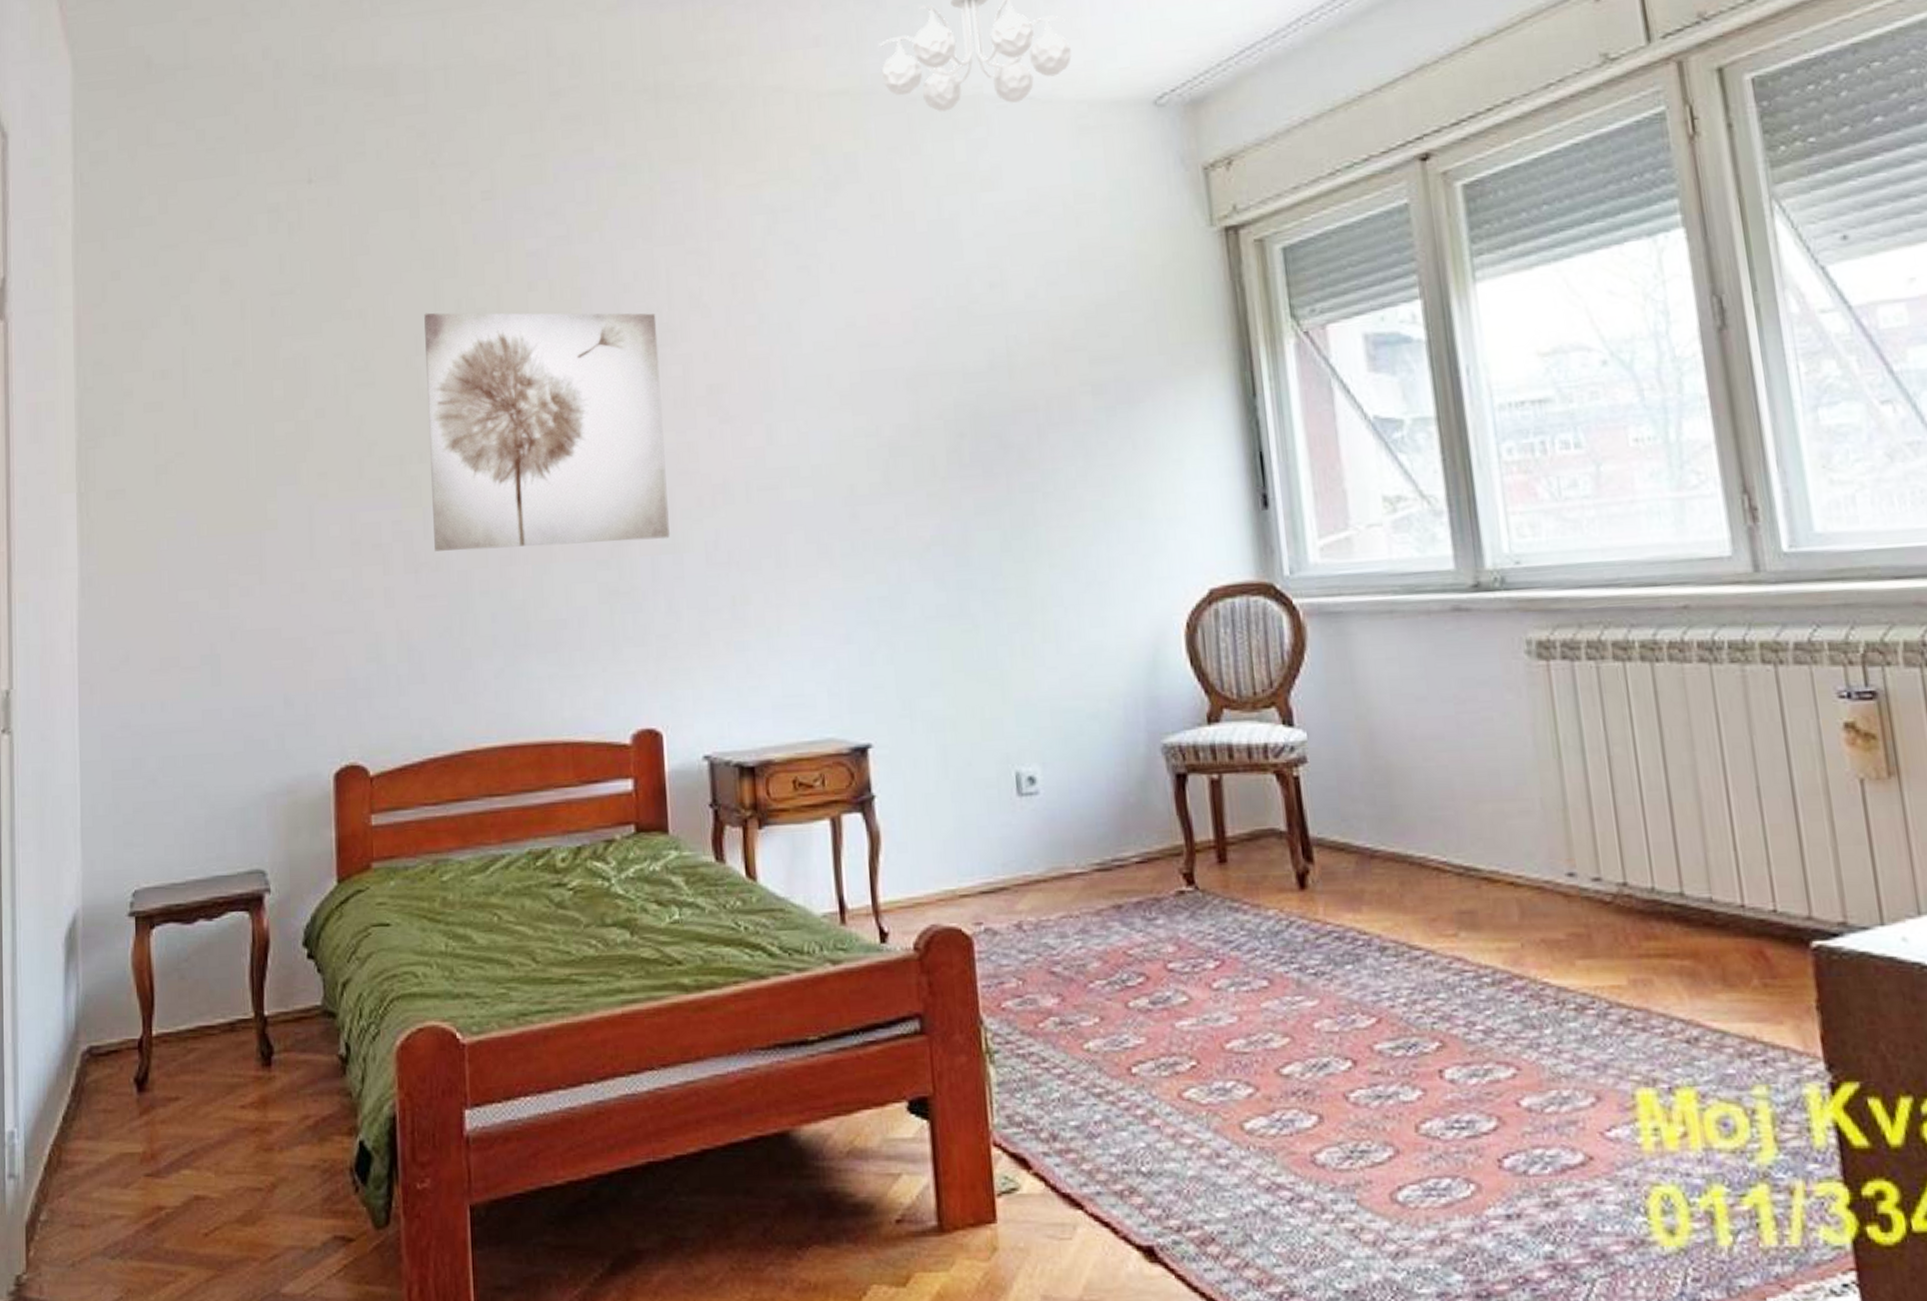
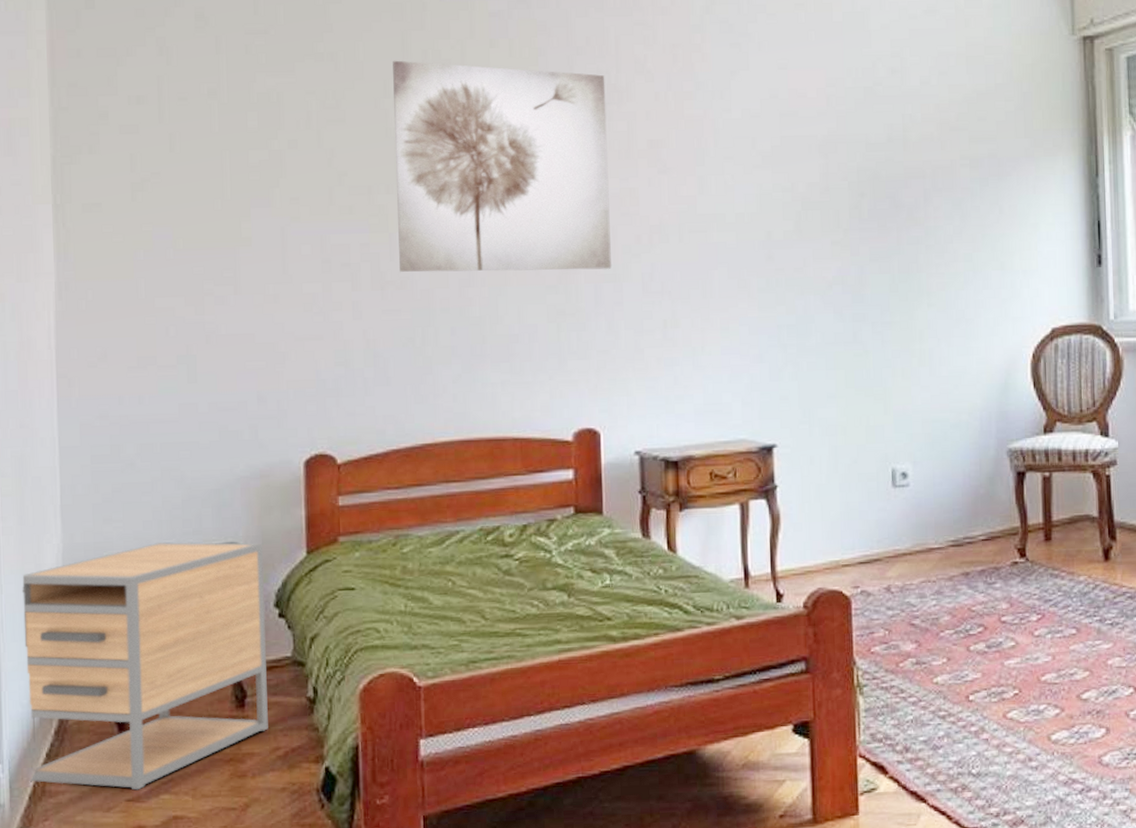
nightstand: none [40,869,297,1163] -> present [21,542,268,790]

